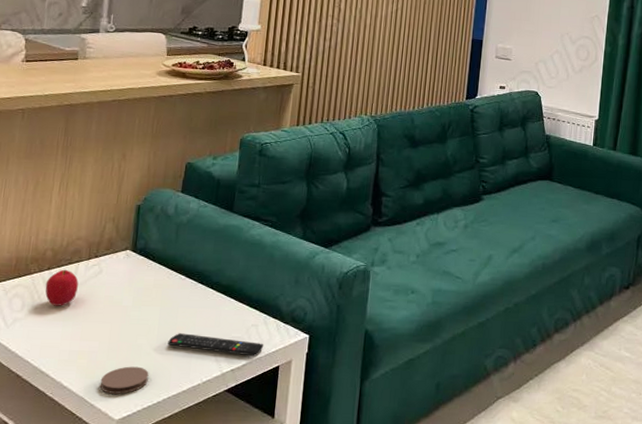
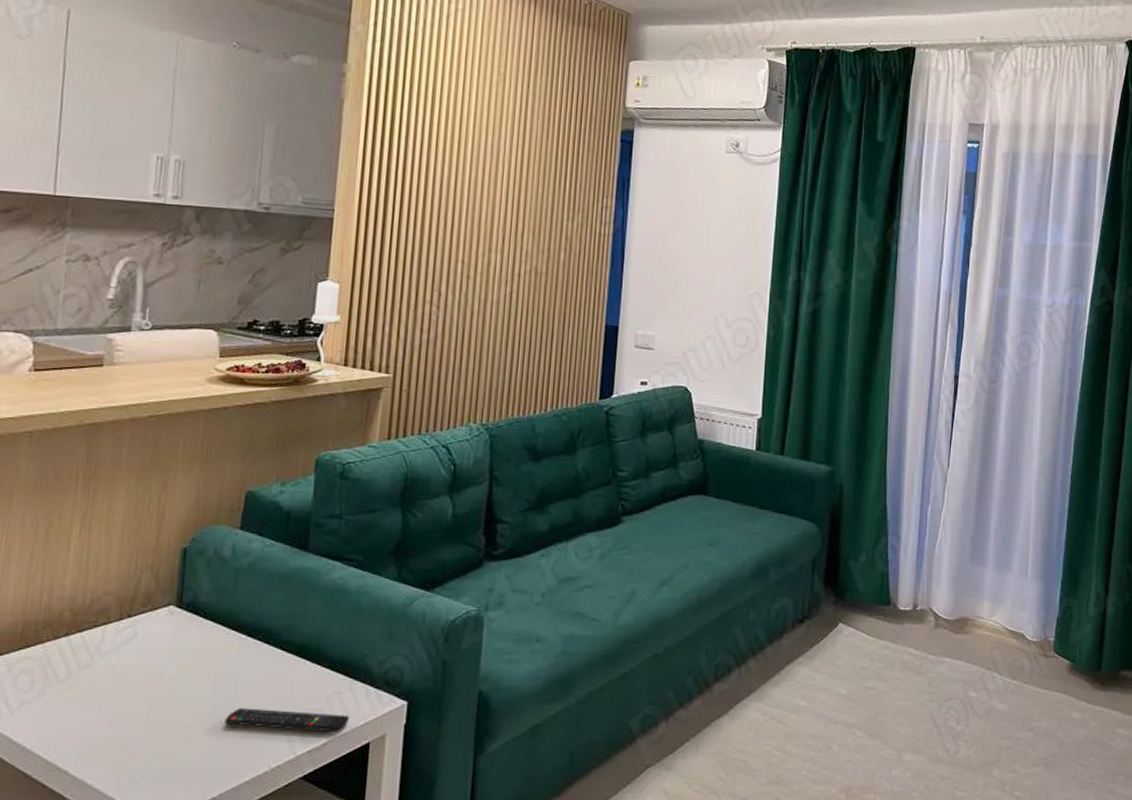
fruit: present [45,269,79,306] -> none [61,634,106,682]
coaster: present [100,366,149,394] -> none [136,754,201,791]

